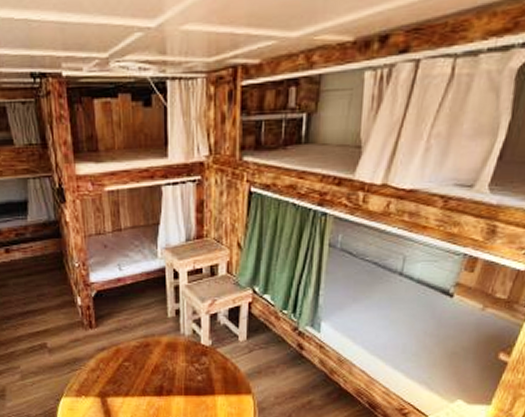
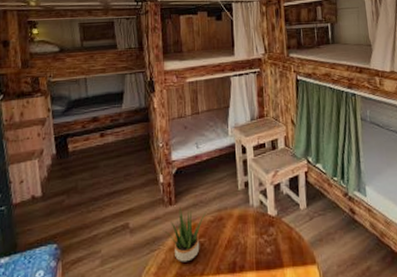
potted plant: none [83,330,132,383] -> present [163,206,207,262]

